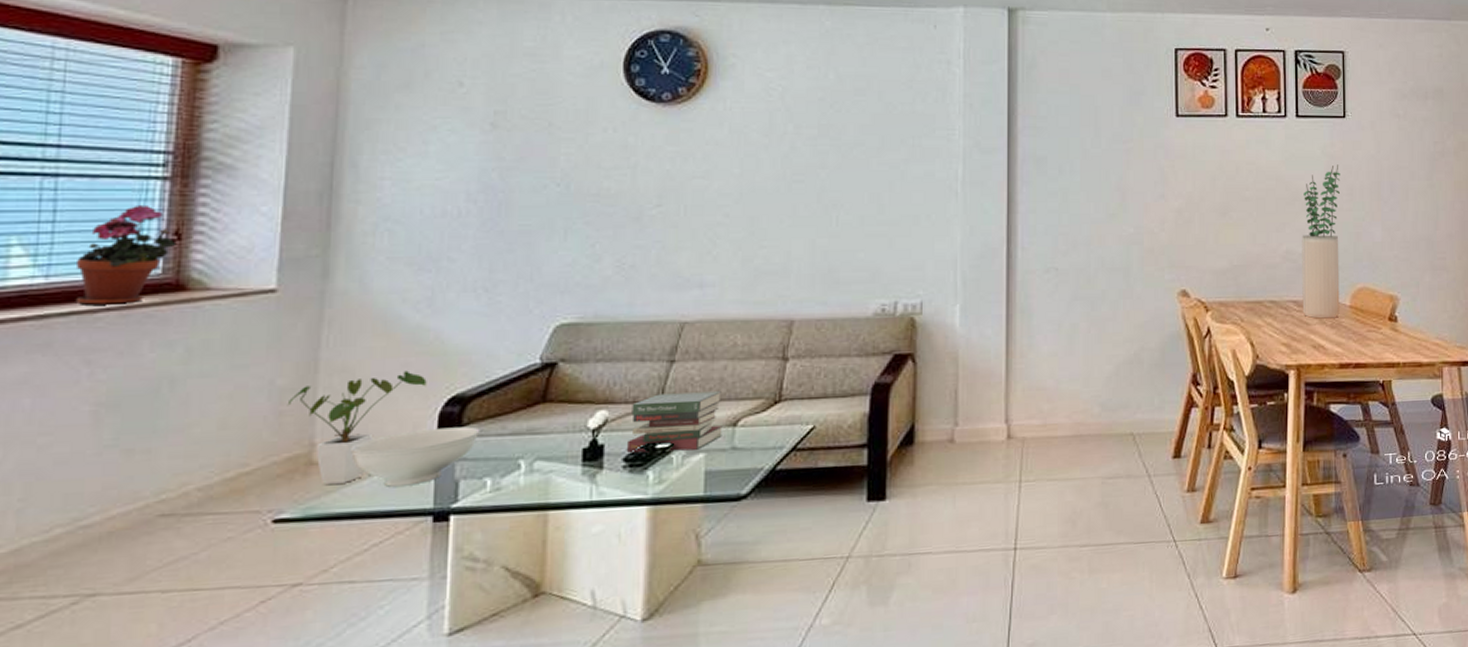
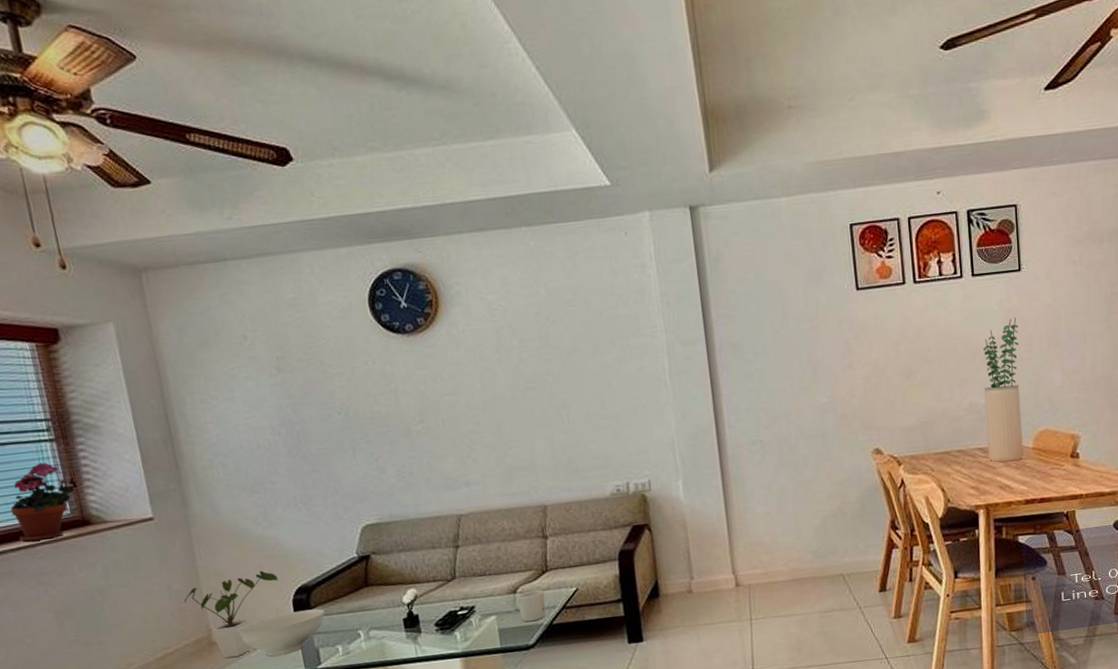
books: present [627,391,723,454] -> none [433,567,507,620]
mug: none [736,423,772,465] -> present [517,589,546,622]

